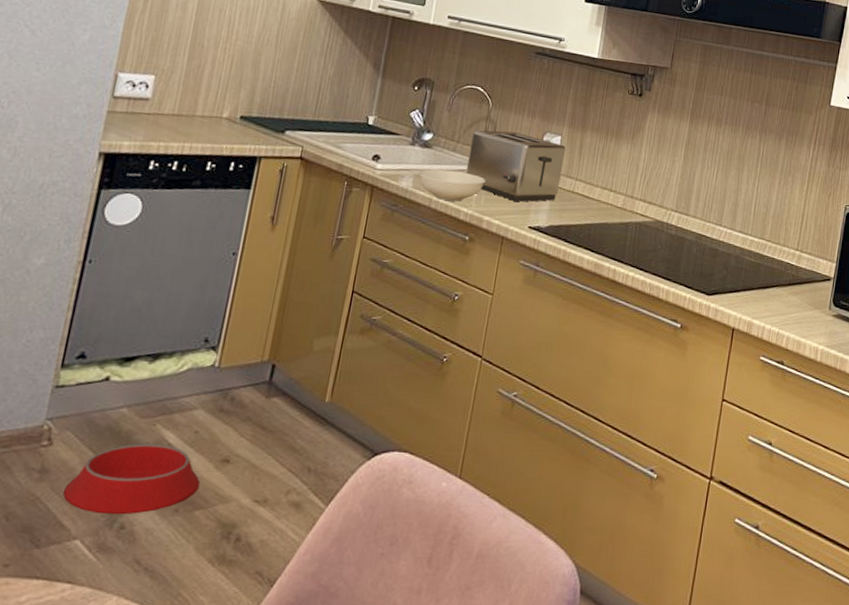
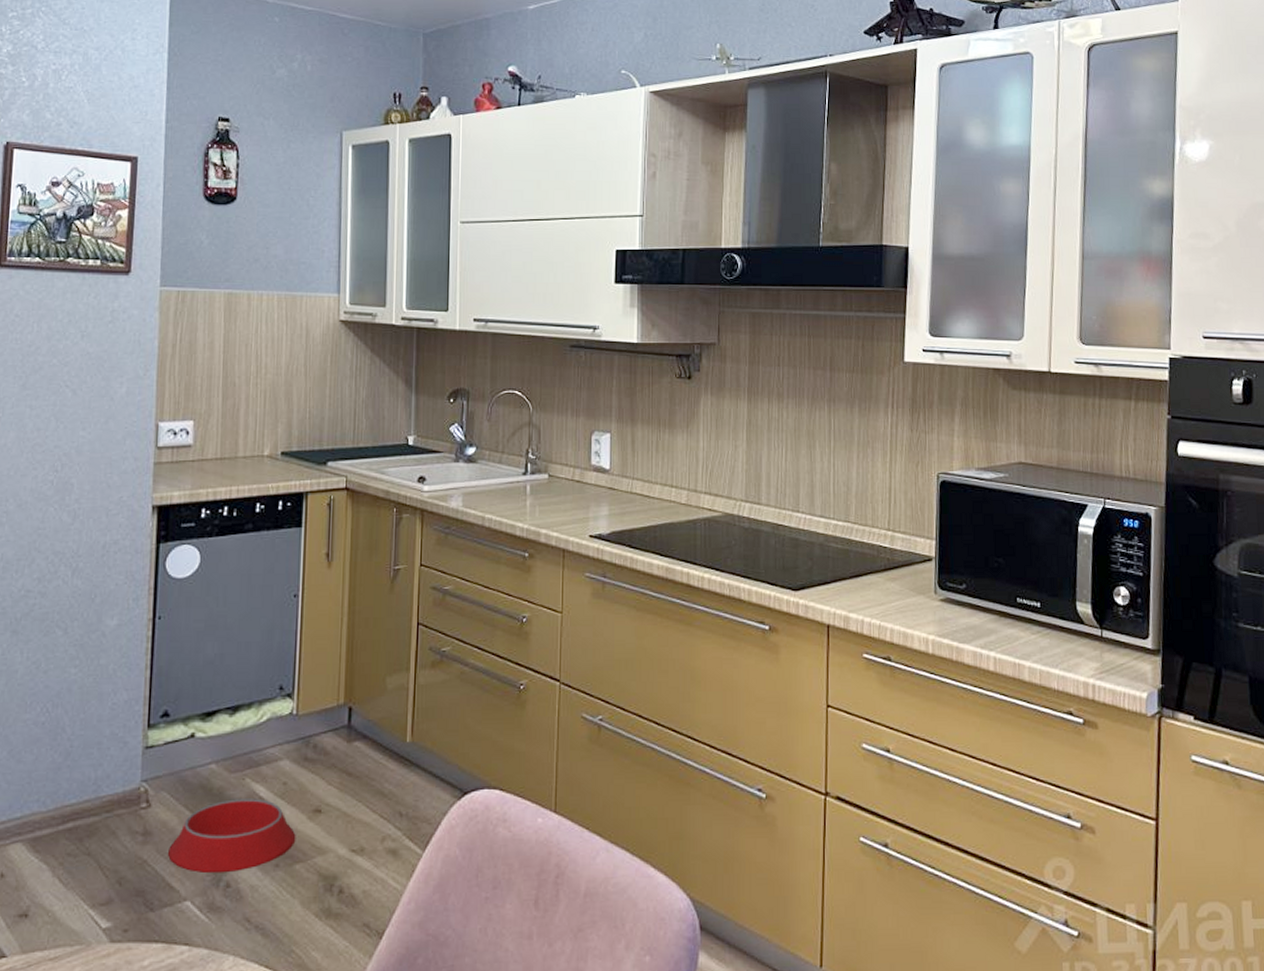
bowl: present [418,169,486,202] -> none [467,484,537,517]
toaster: present [465,130,566,202] -> none [515,434,617,509]

